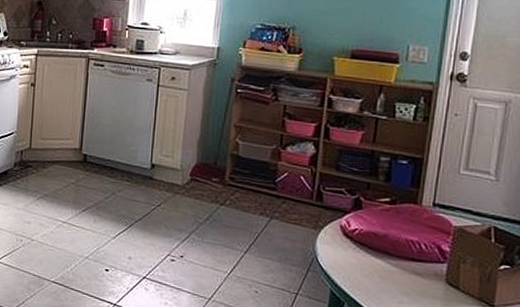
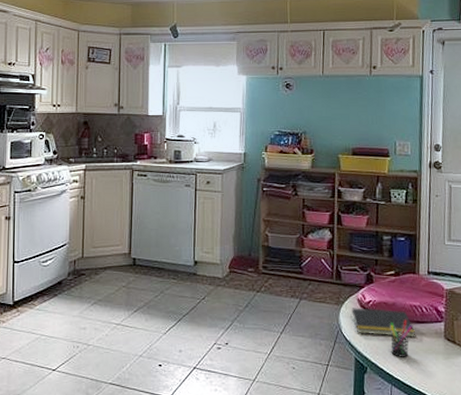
notepad: none [330,234,409,277] -> present [350,308,415,338]
pen holder: none [376,255,407,297] -> present [390,319,414,357]

